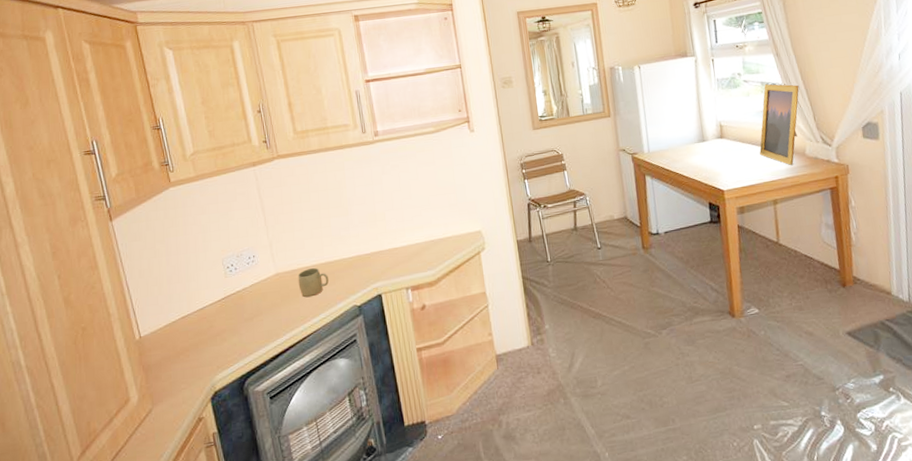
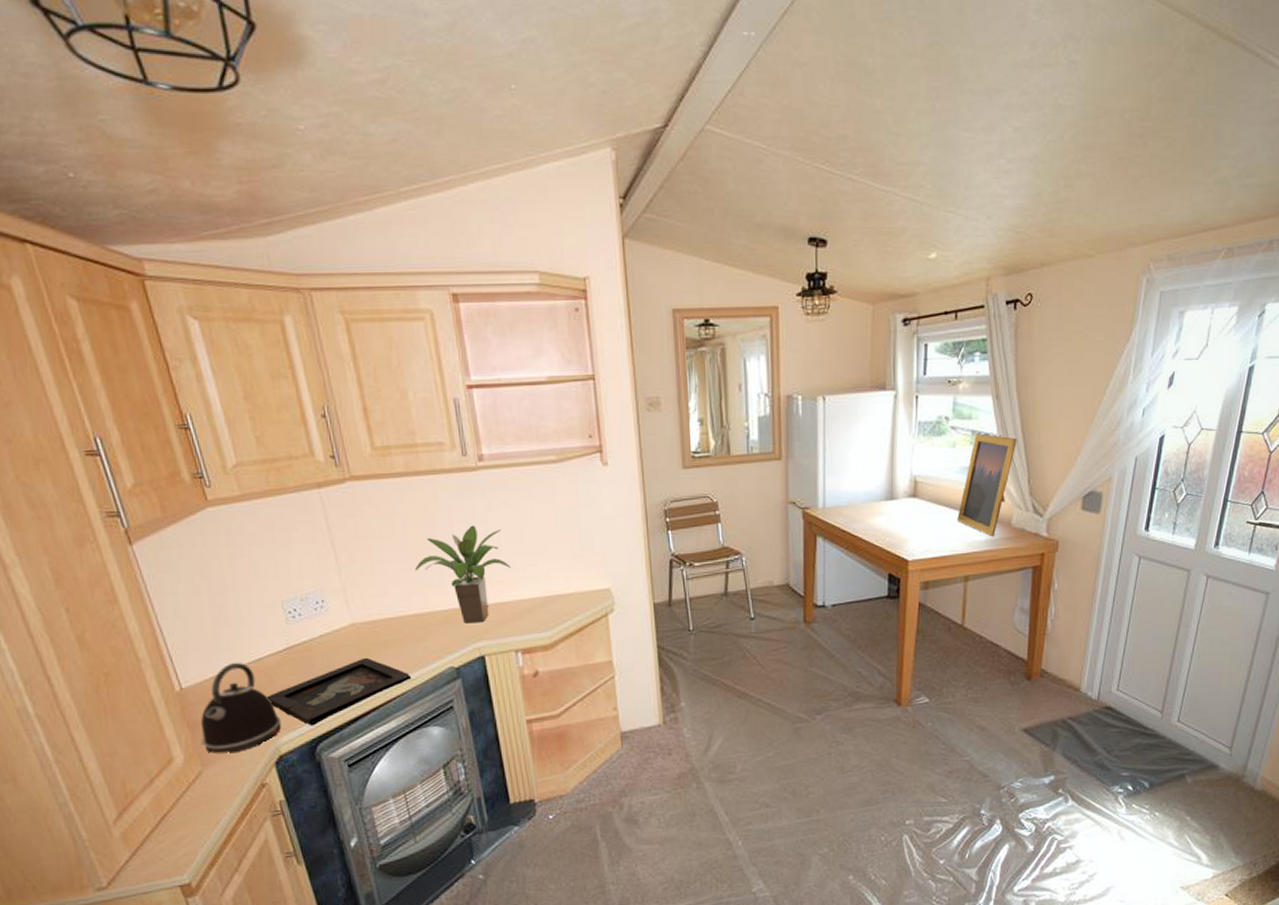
kettle: none [153,311,217,394] -> present [200,662,282,755]
decorative tray: none [206,301,323,364] -> present [266,657,412,726]
mug: present [298,268,329,298] -> none [379,620,419,655]
potted plant: none [326,187,401,268] -> present [415,525,510,624]

